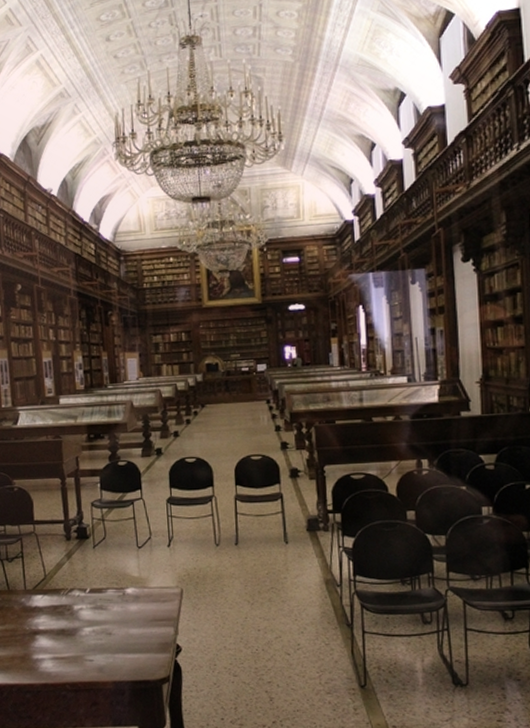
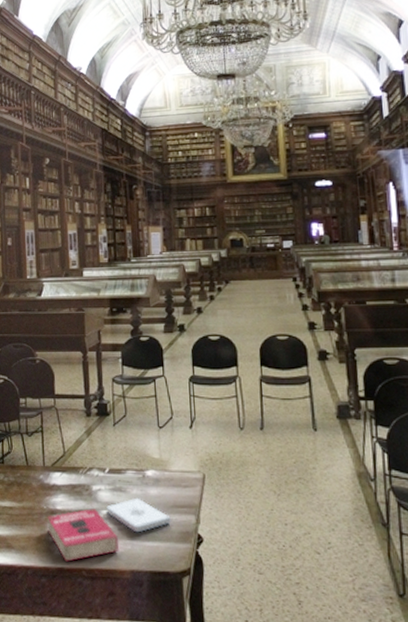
book: none [30,627,102,677] -> present [47,508,119,562]
notepad: none [88,614,152,647] -> present [106,497,172,533]

